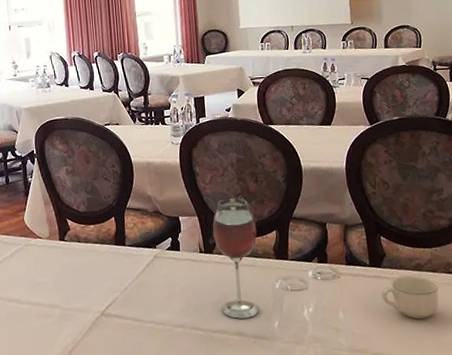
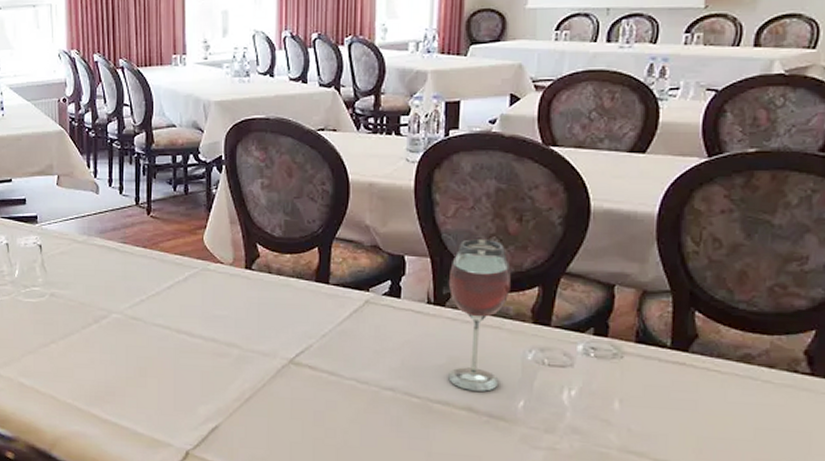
cup: present [381,275,439,319] -> none [681,366,773,427]

